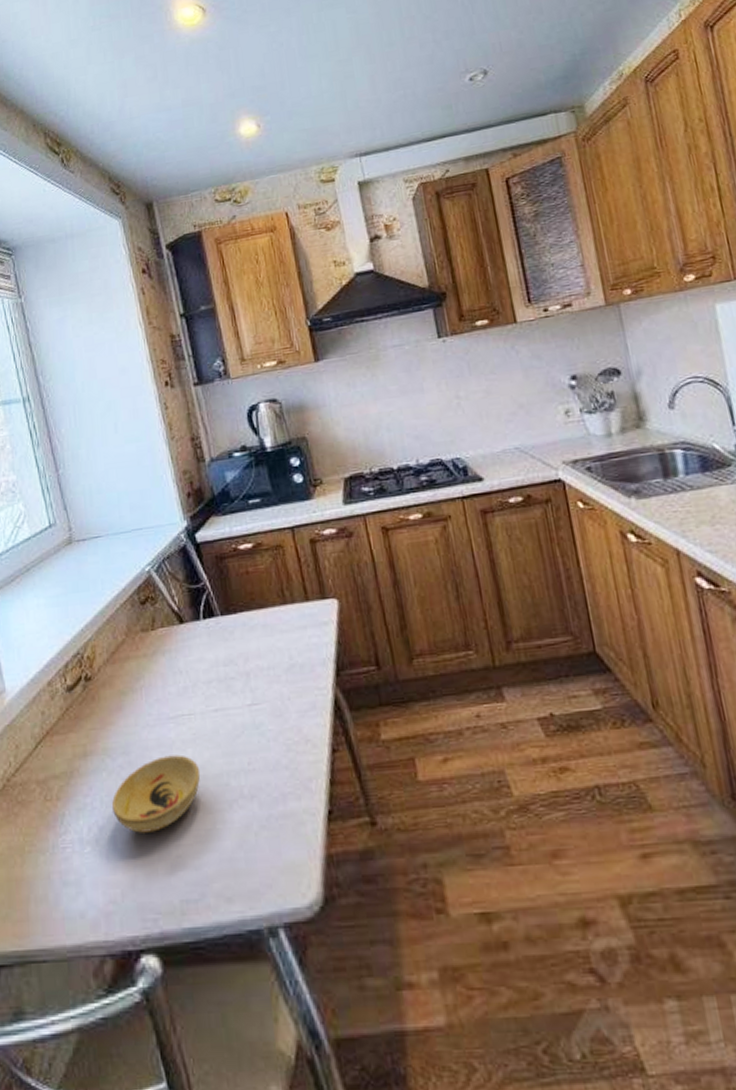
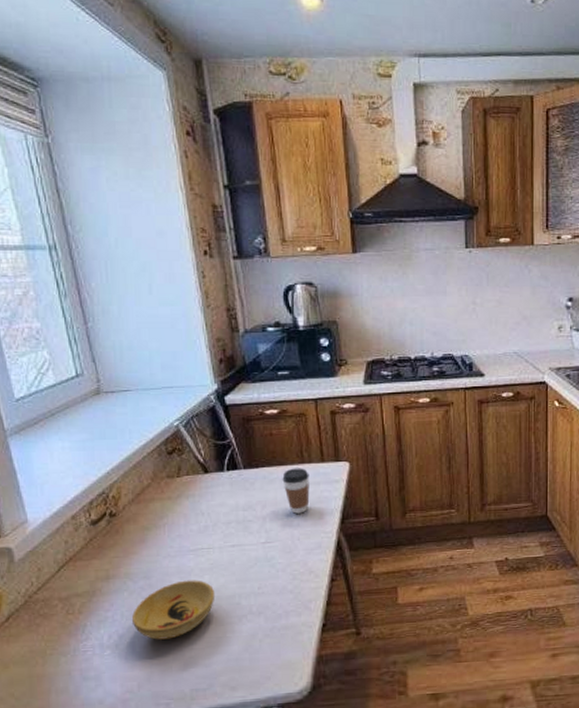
coffee cup: none [263,610,297,667] -> present [282,468,310,514]

